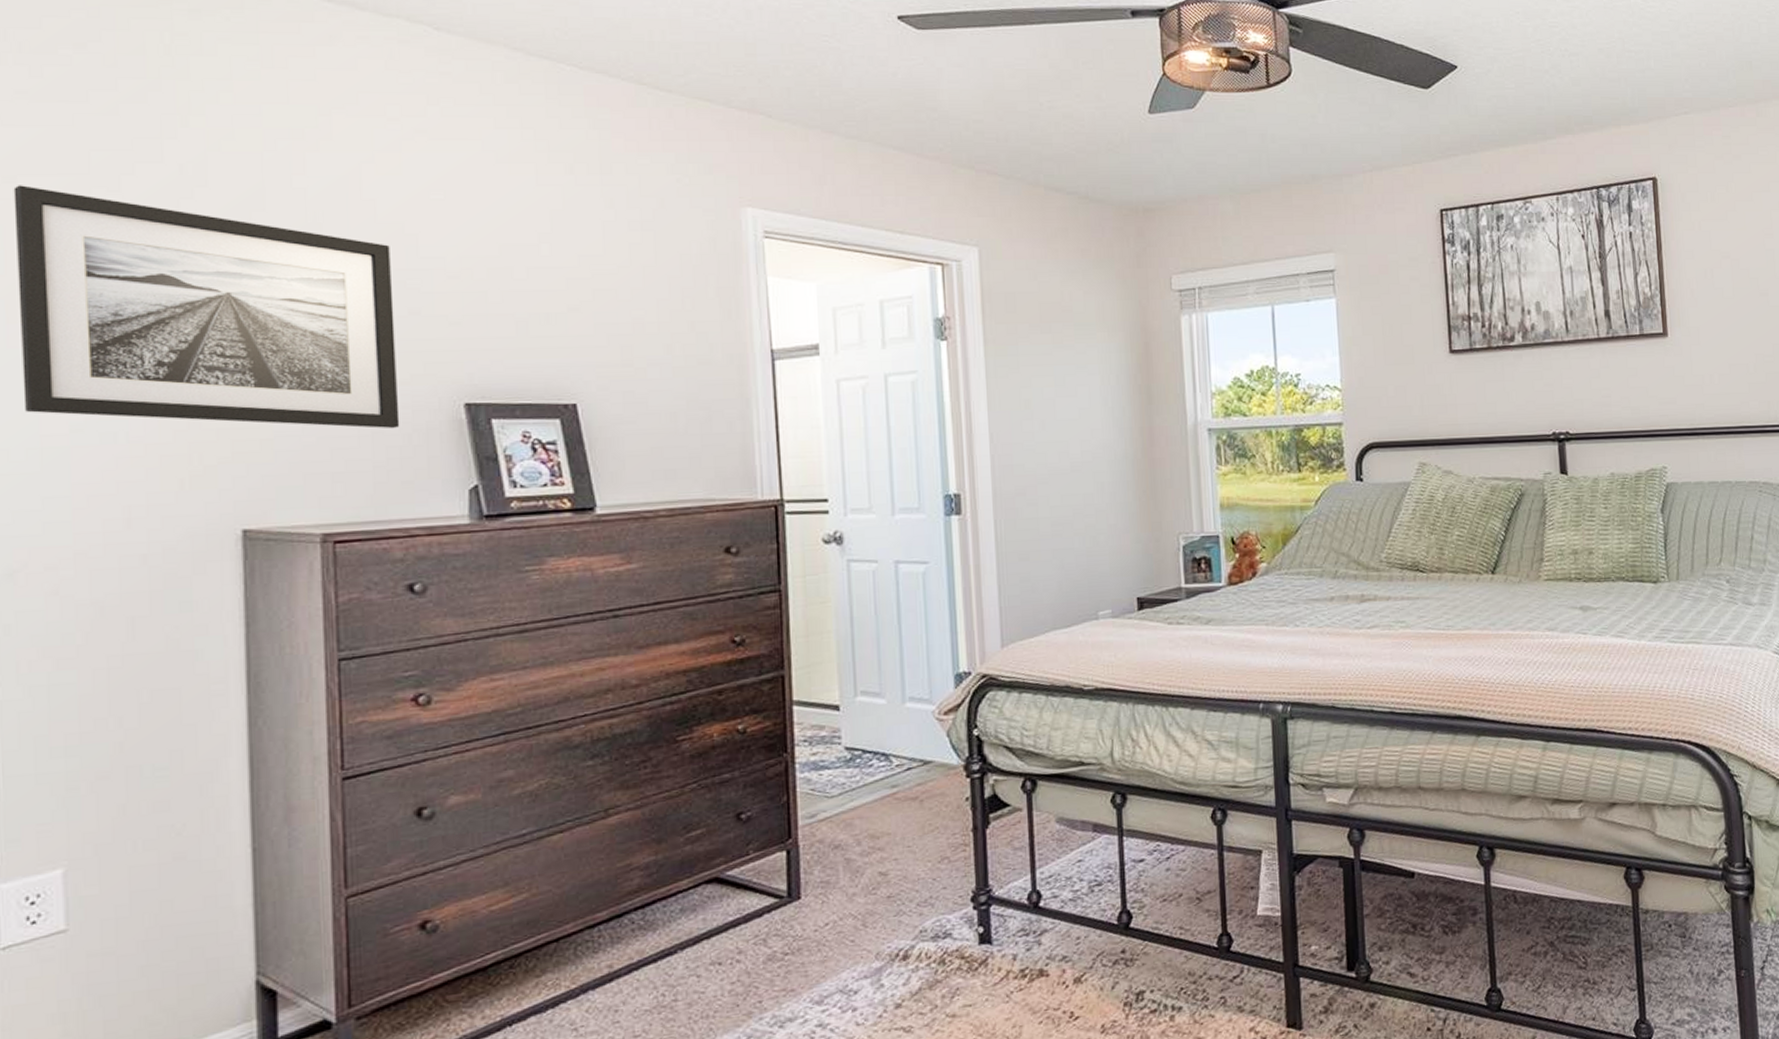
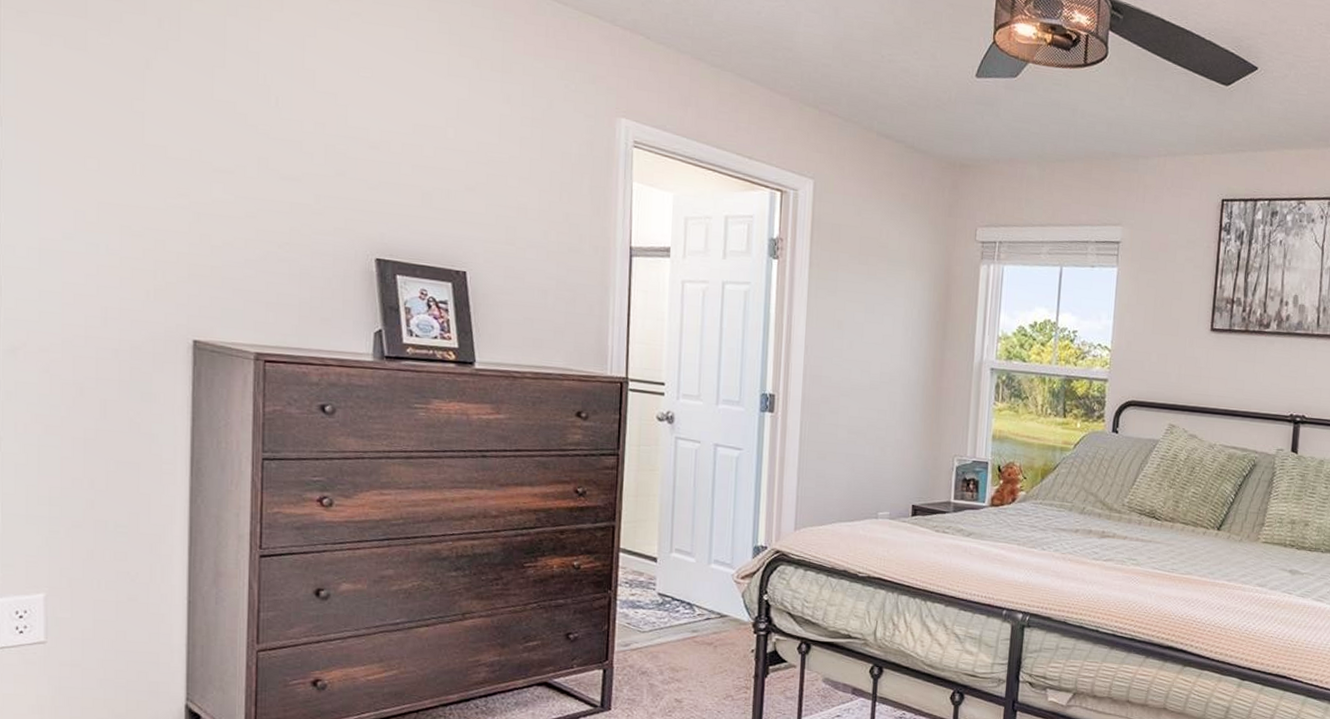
wall art: present [13,185,400,429] -> none [25,20,324,272]

